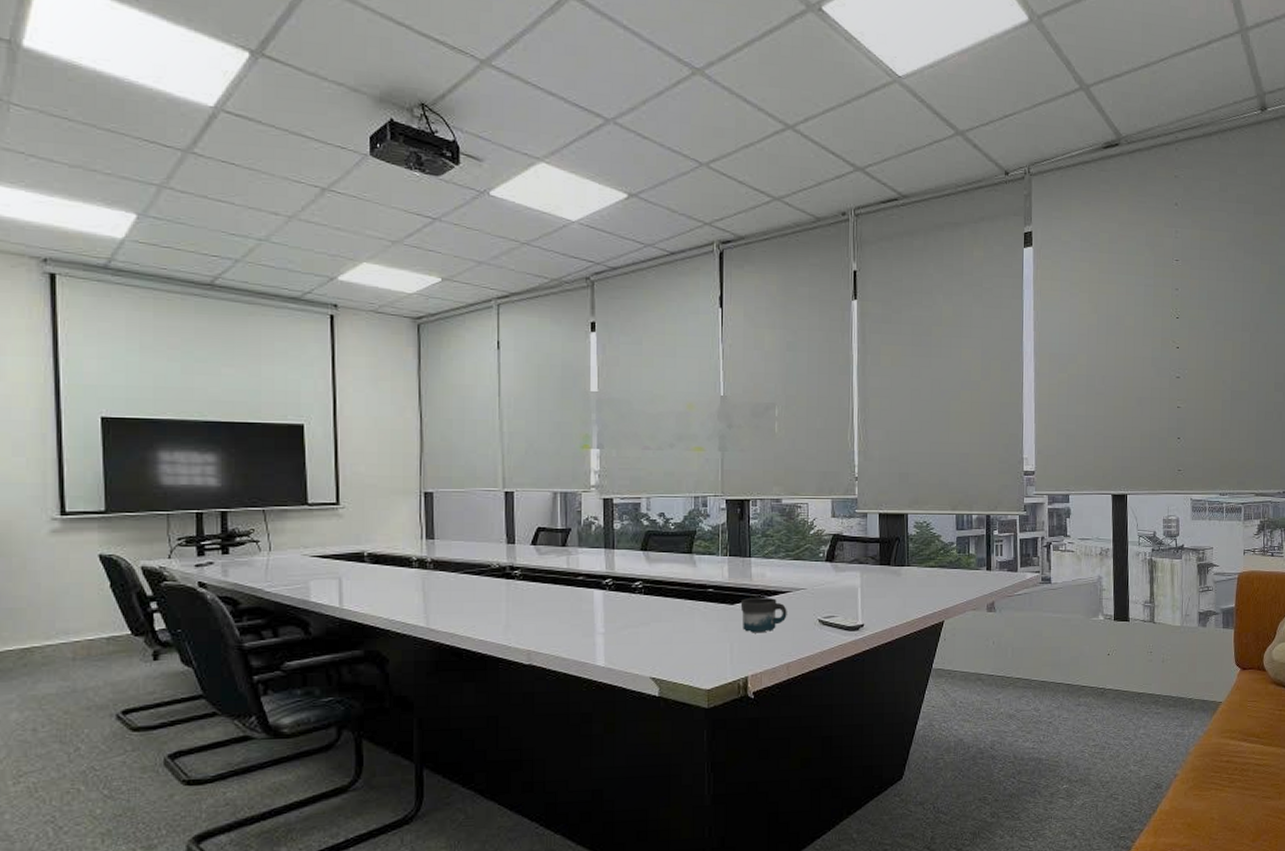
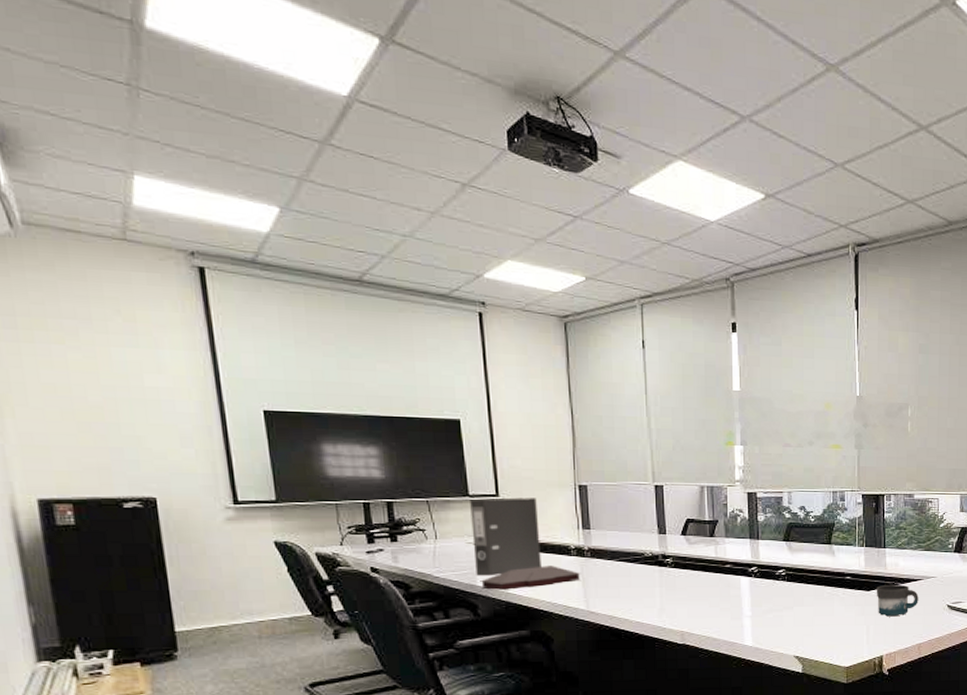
binder: none [308,506,380,591] -> present [470,497,541,576]
papers: none [313,579,422,607] -> present [480,566,581,591]

